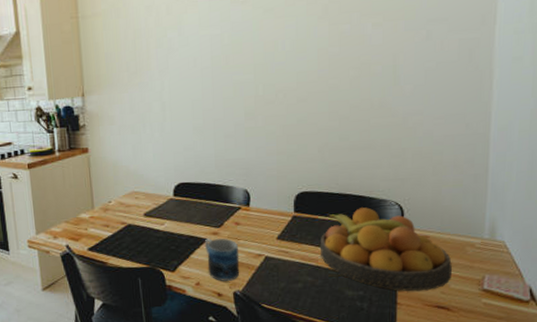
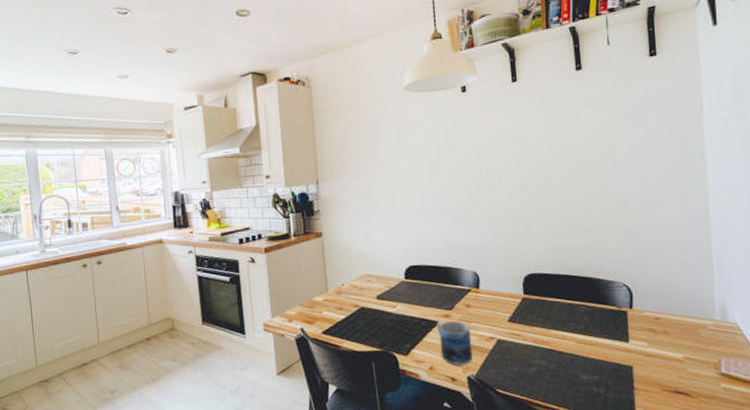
fruit bowl: present [319,207,452,292] -> none [551,289,687,376]

